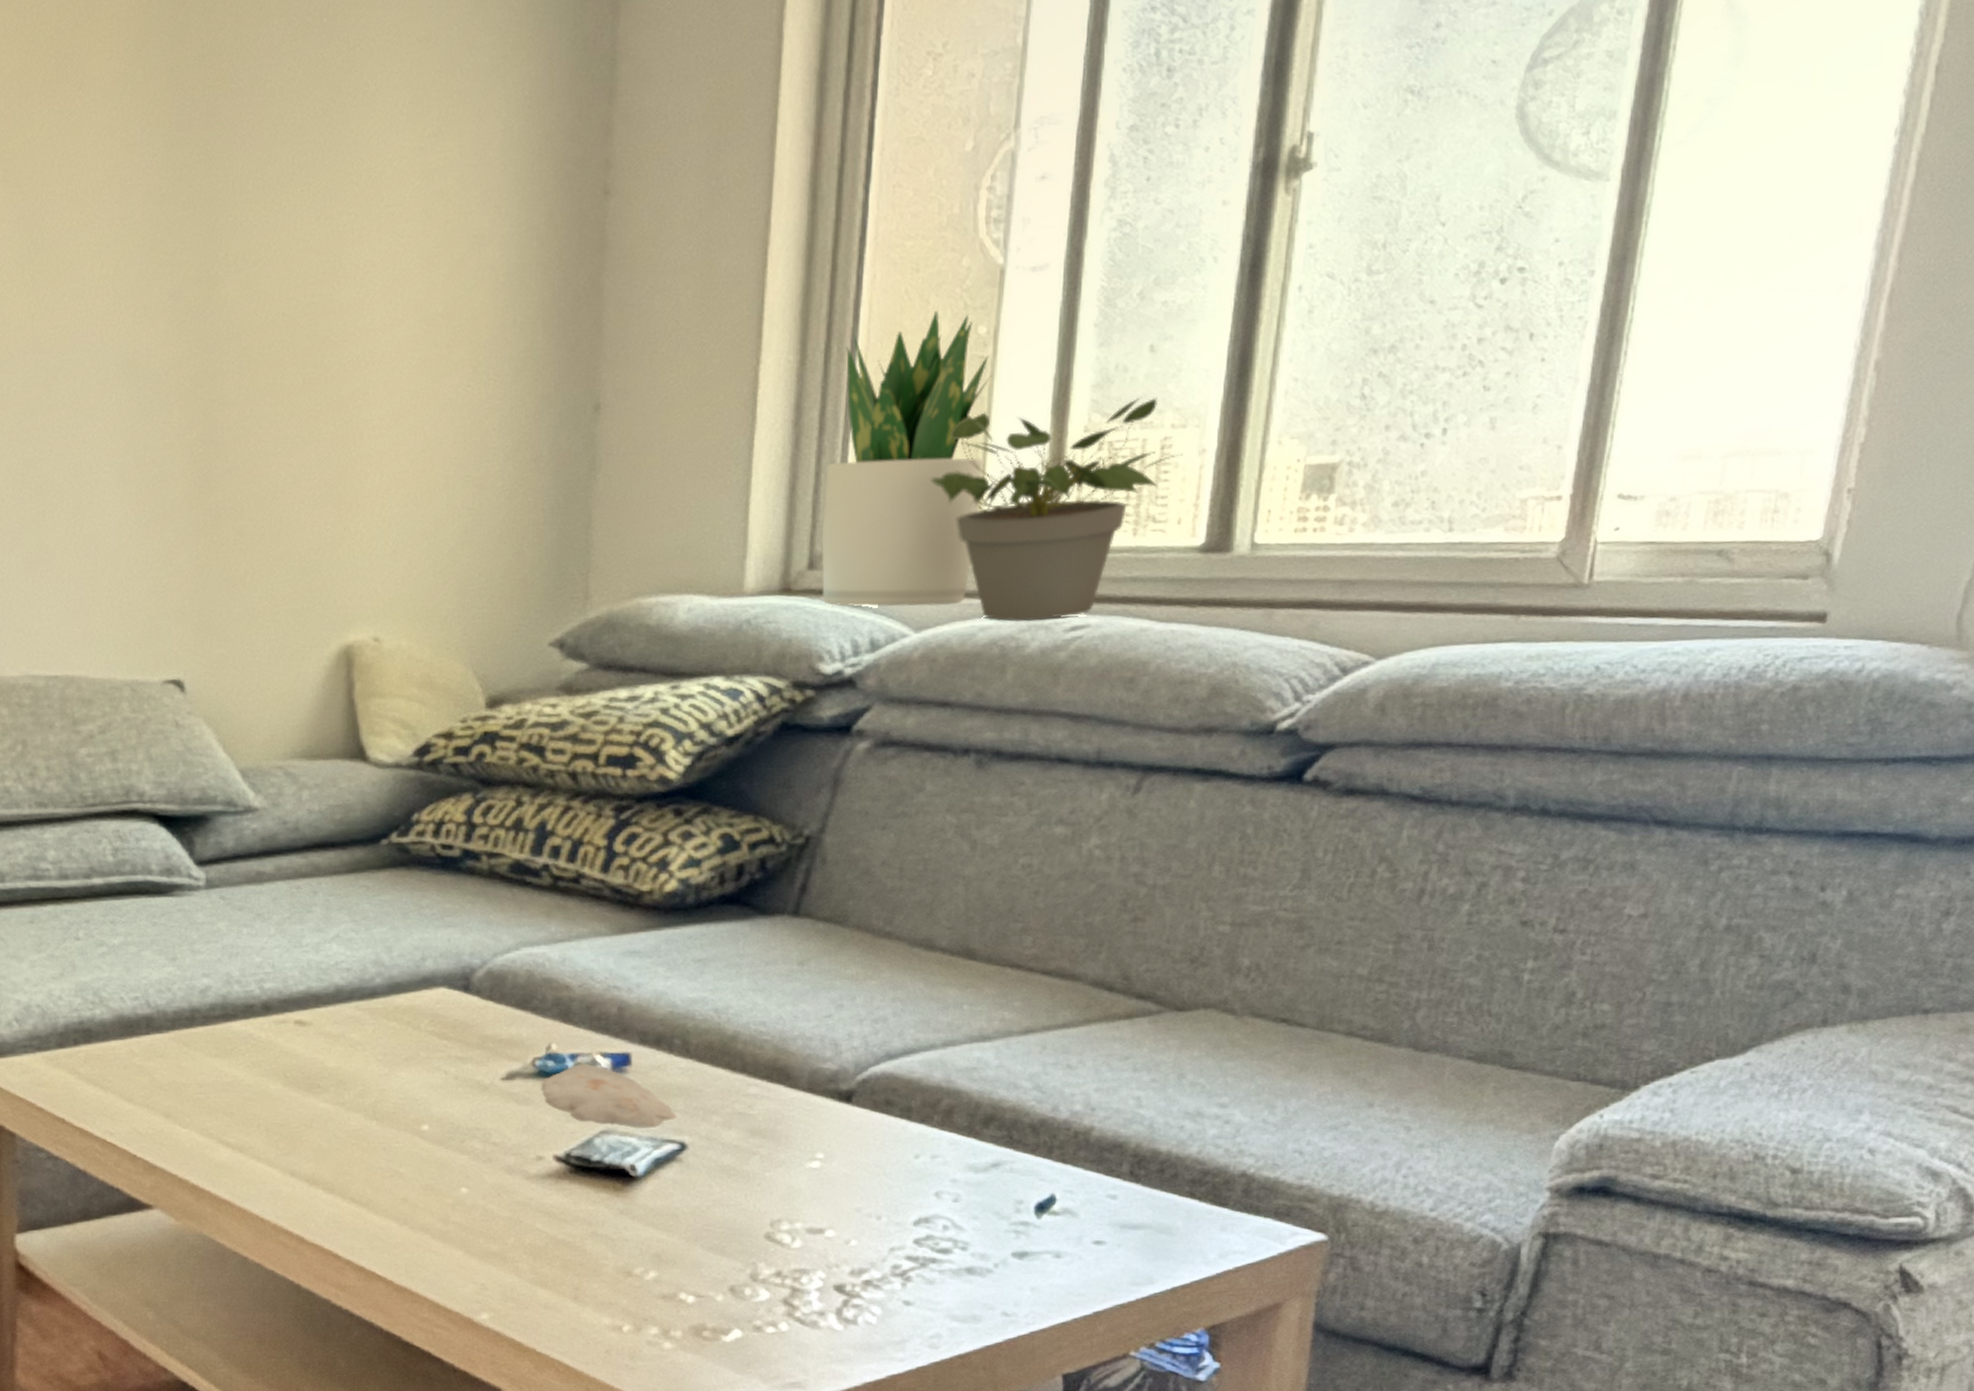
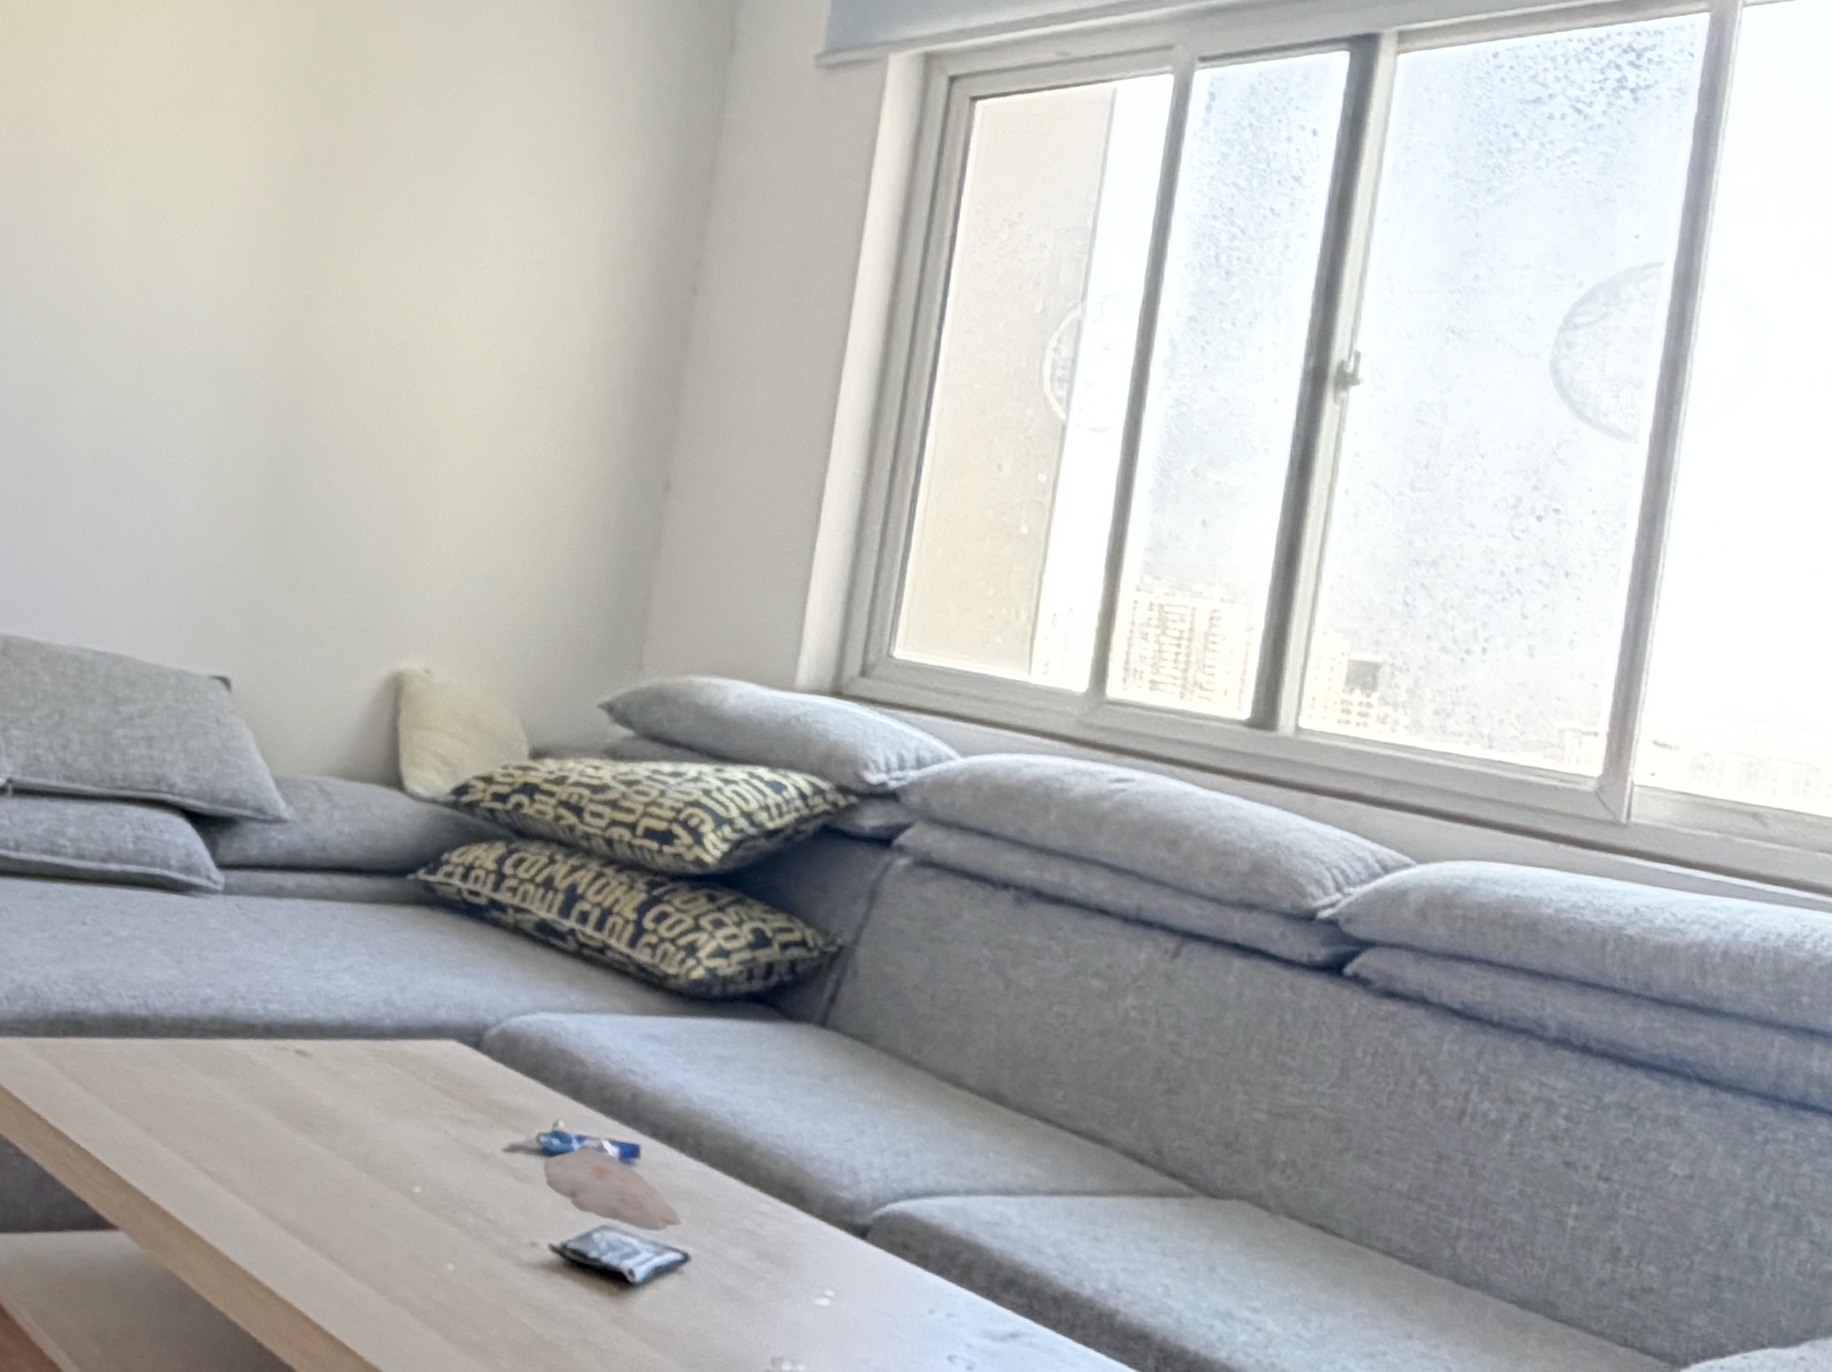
planter: present [821,311,992,607] -> none [872,452,1049,736]
potted plant: present [931,396,1183,621] -> none [985,555,1231,769]

